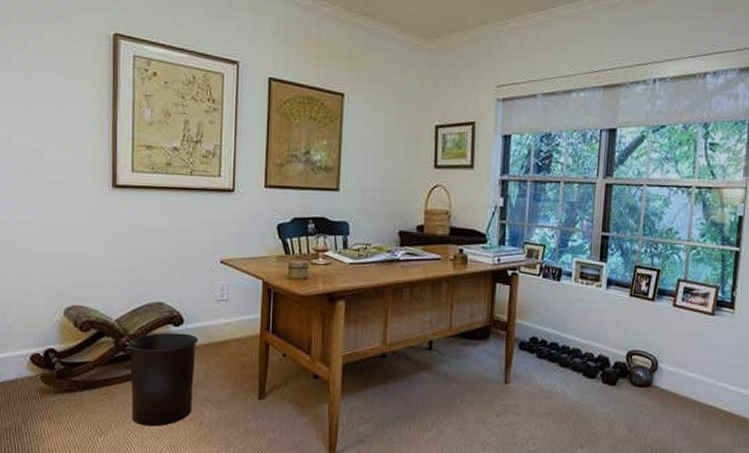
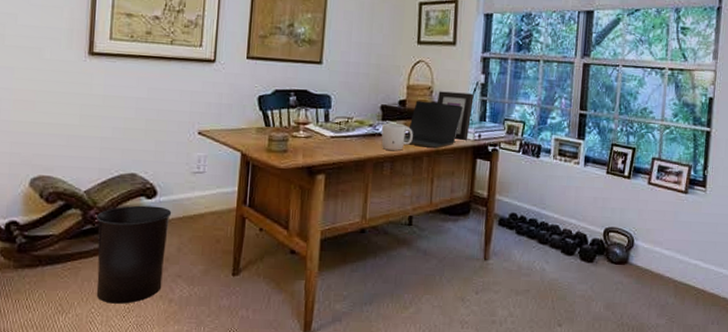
mug: none [400,249,432,276] -> present [381,123,413,151]
laptop: none [422,226,482,274] -> present [404,100,463,149]
picture frame: none [455,215,493,266] -> present [436,91,474,141]

